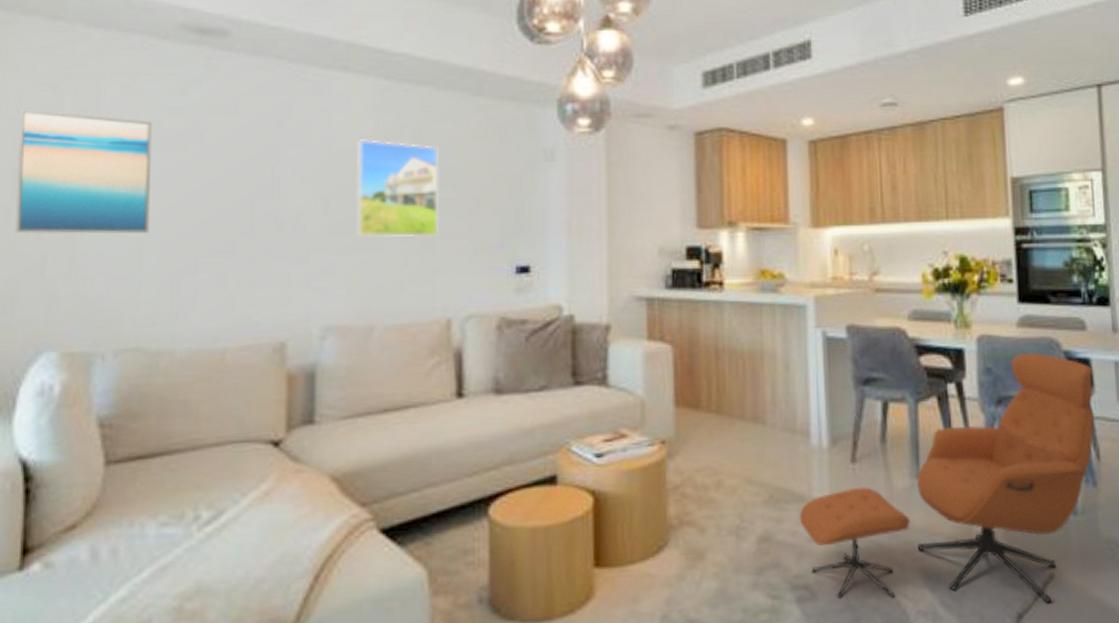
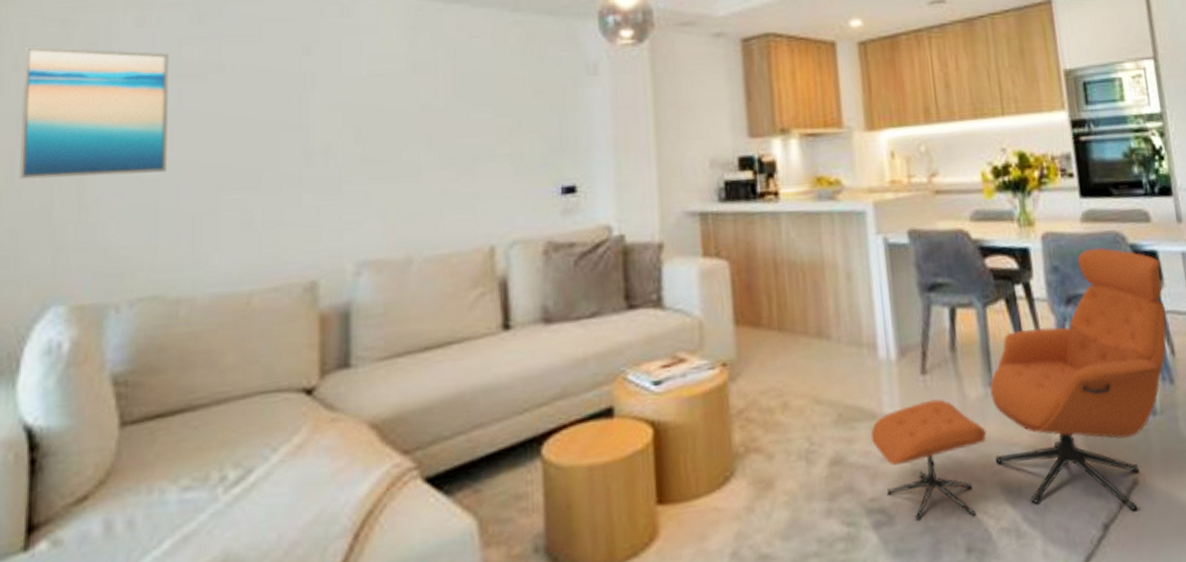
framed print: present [357,139,439,238] -> none [390,62,478,163]

